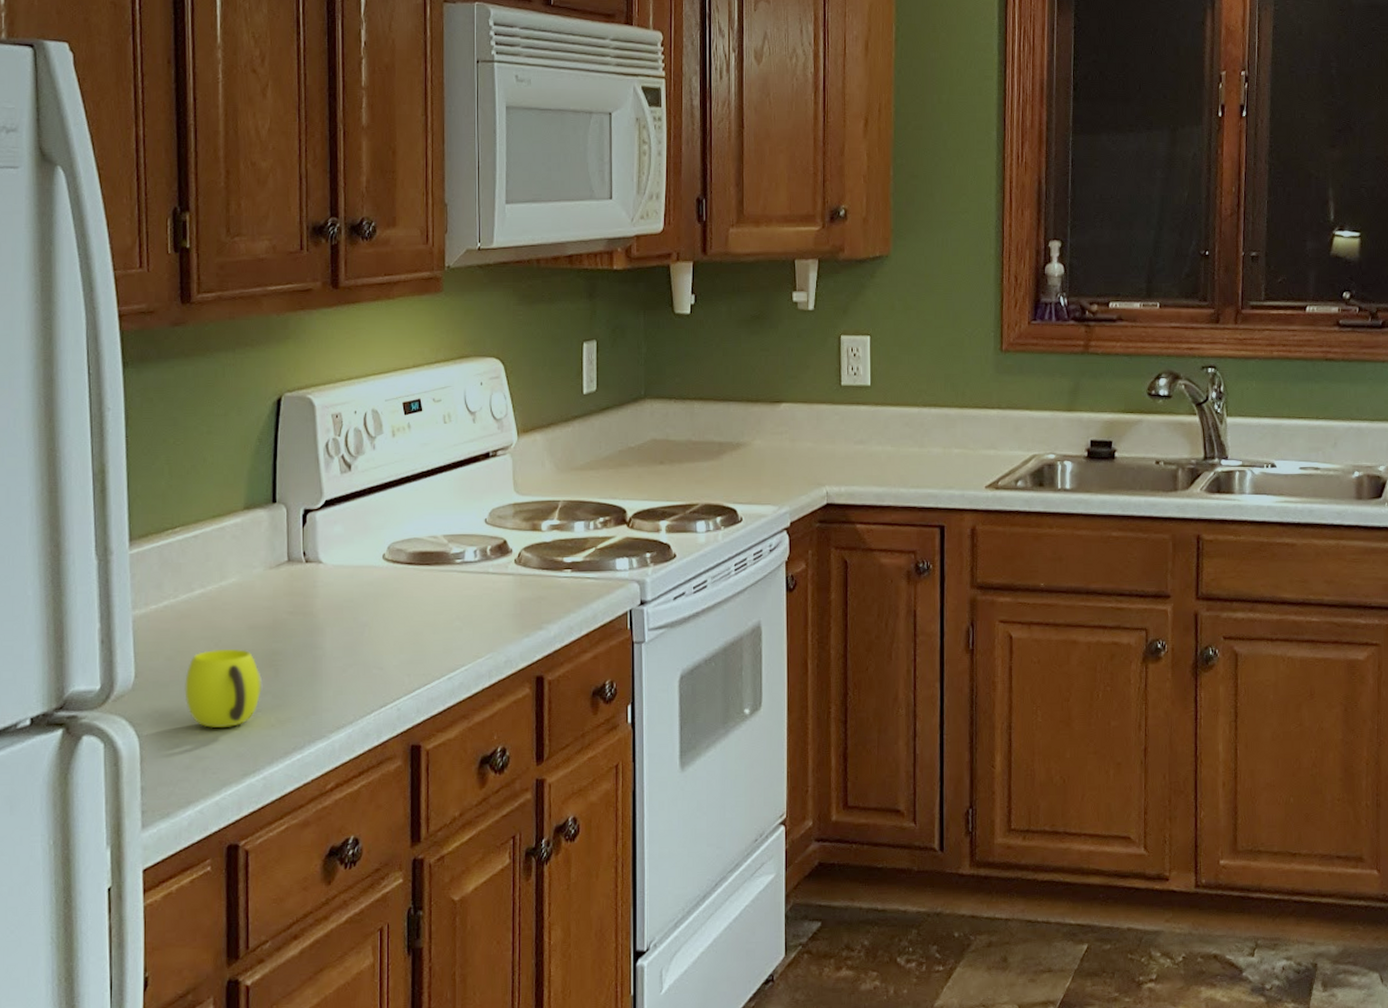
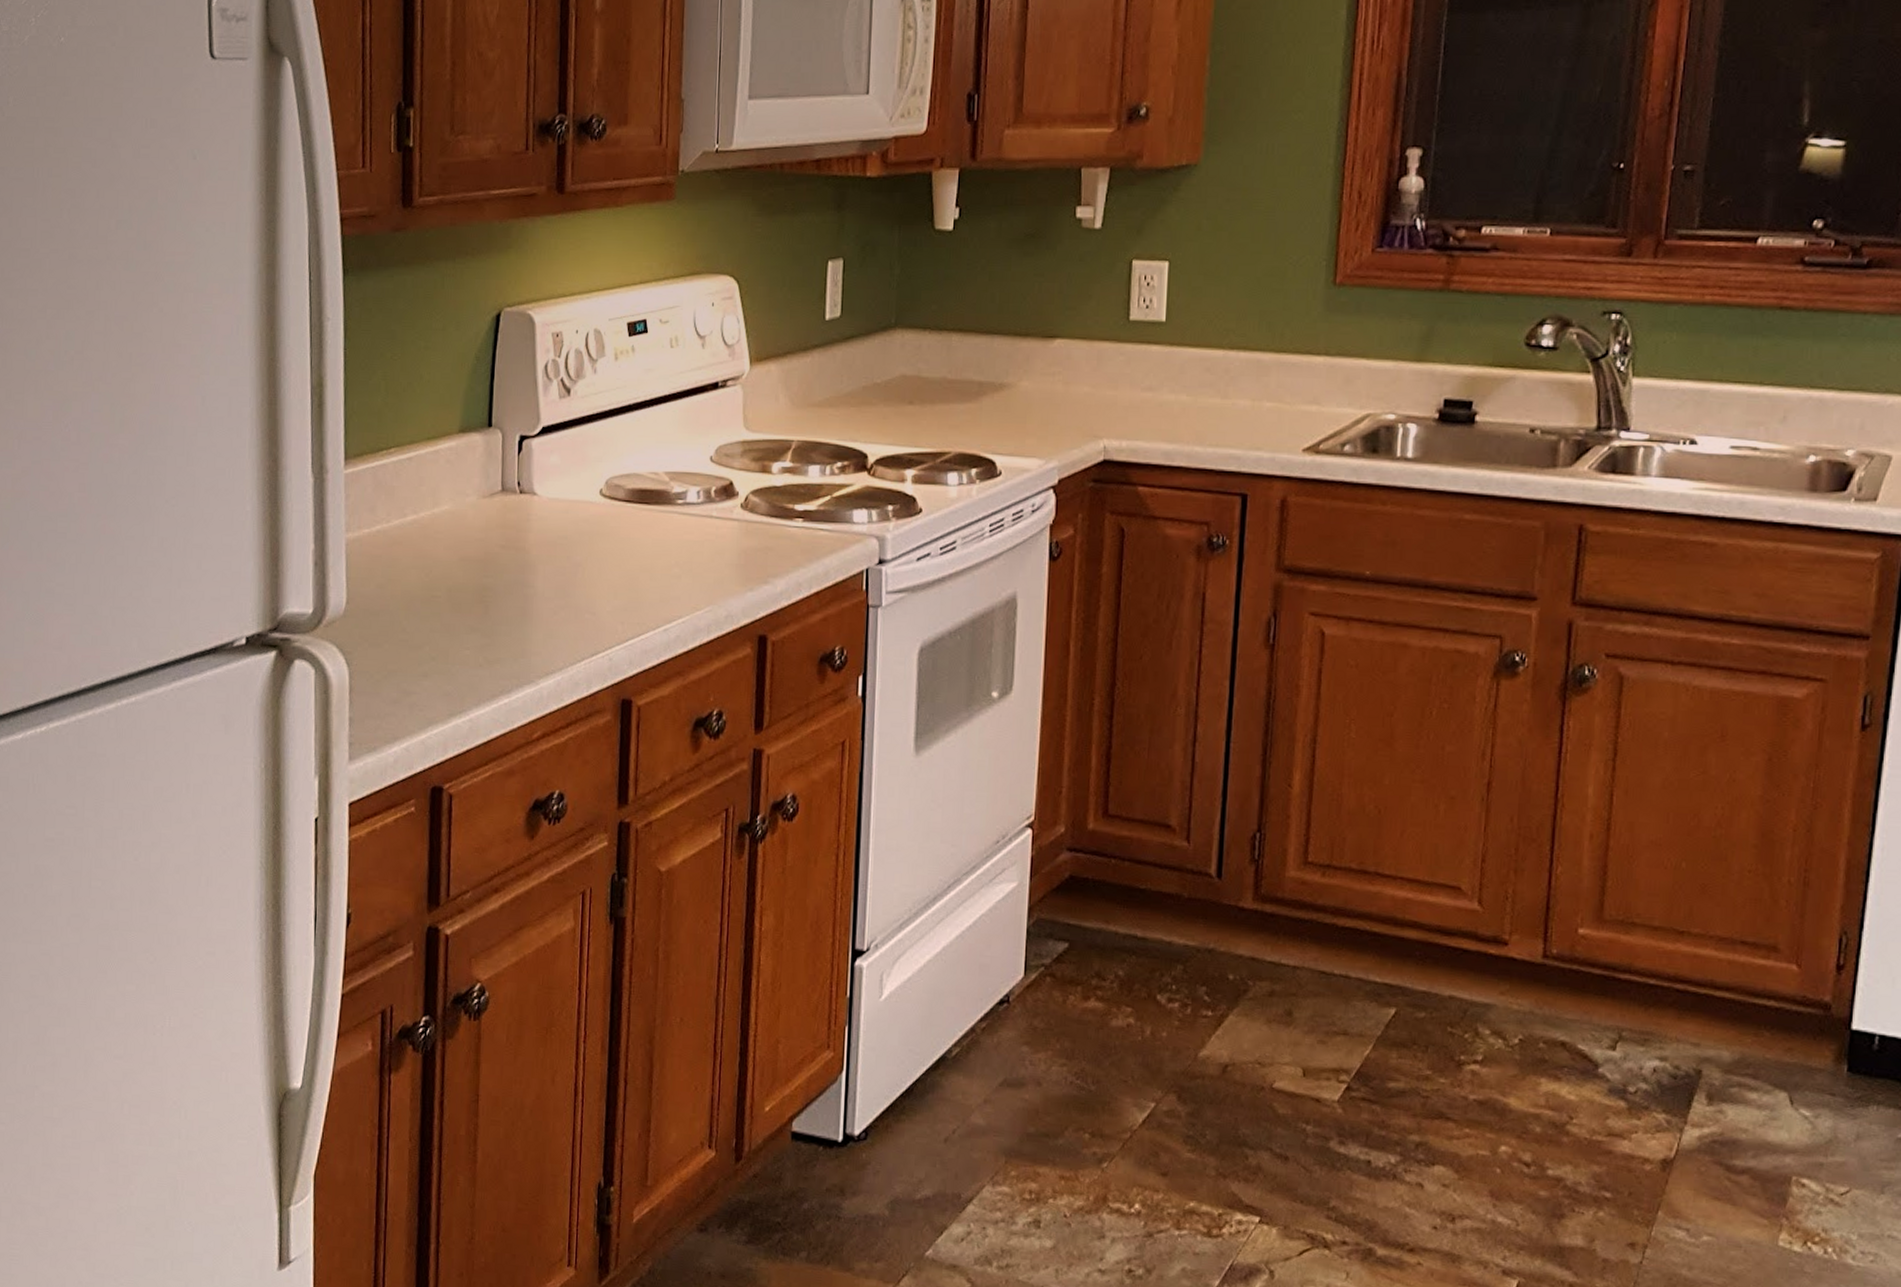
cup: present [185,649,263,728] -> none [394,580,472,663]

